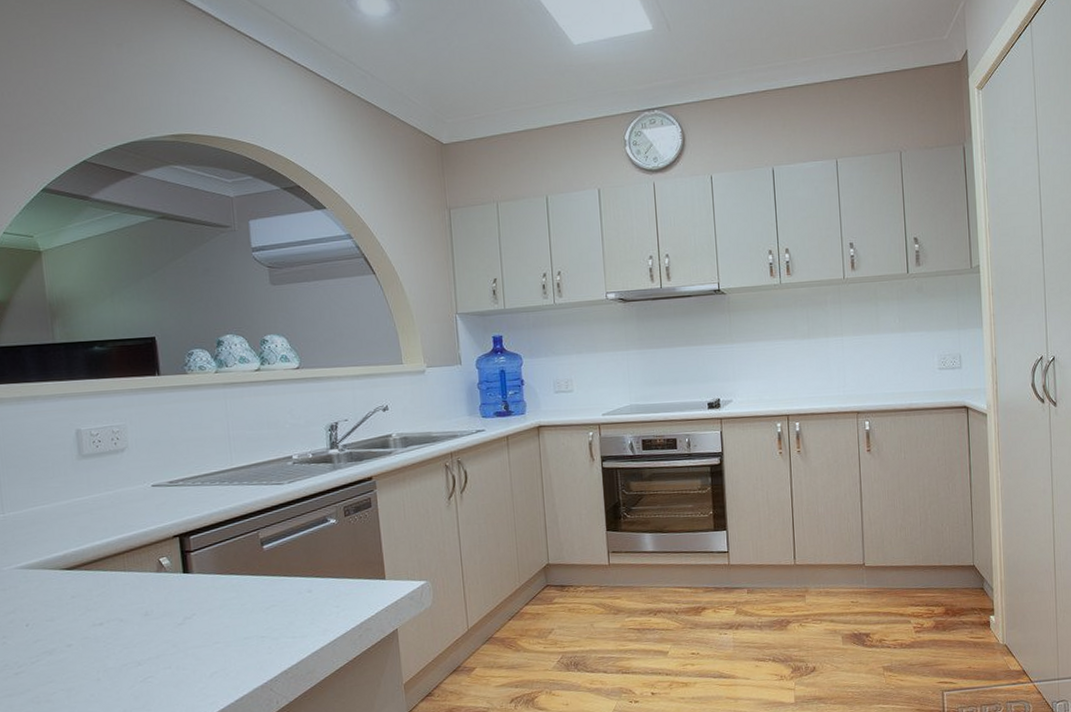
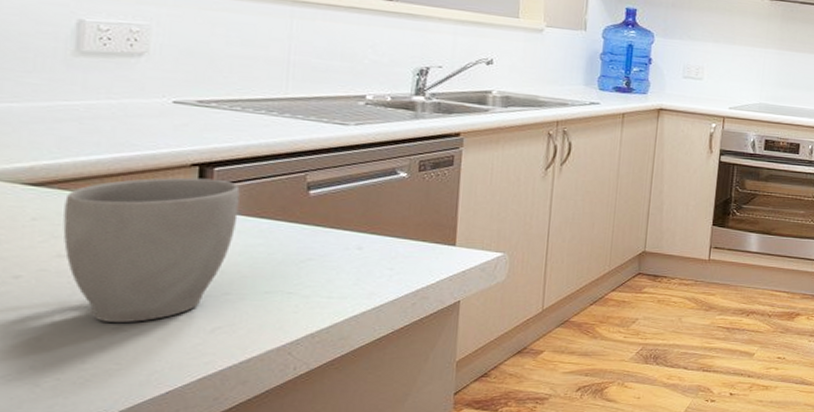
mug: none [91,546,214,676] -> present [63,177,240,322]

